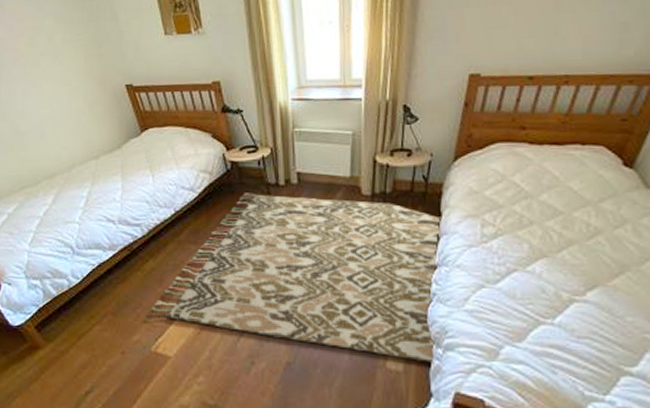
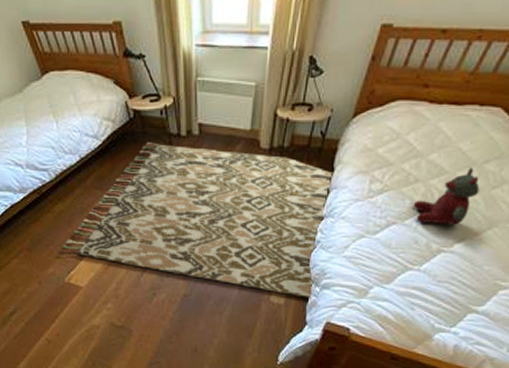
stuffed bear: none [532,207,601,270] -> present [413,168,480,225]

